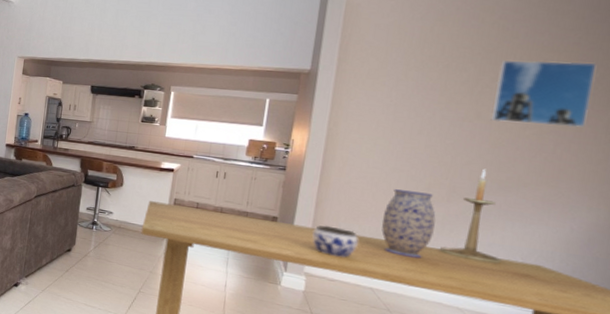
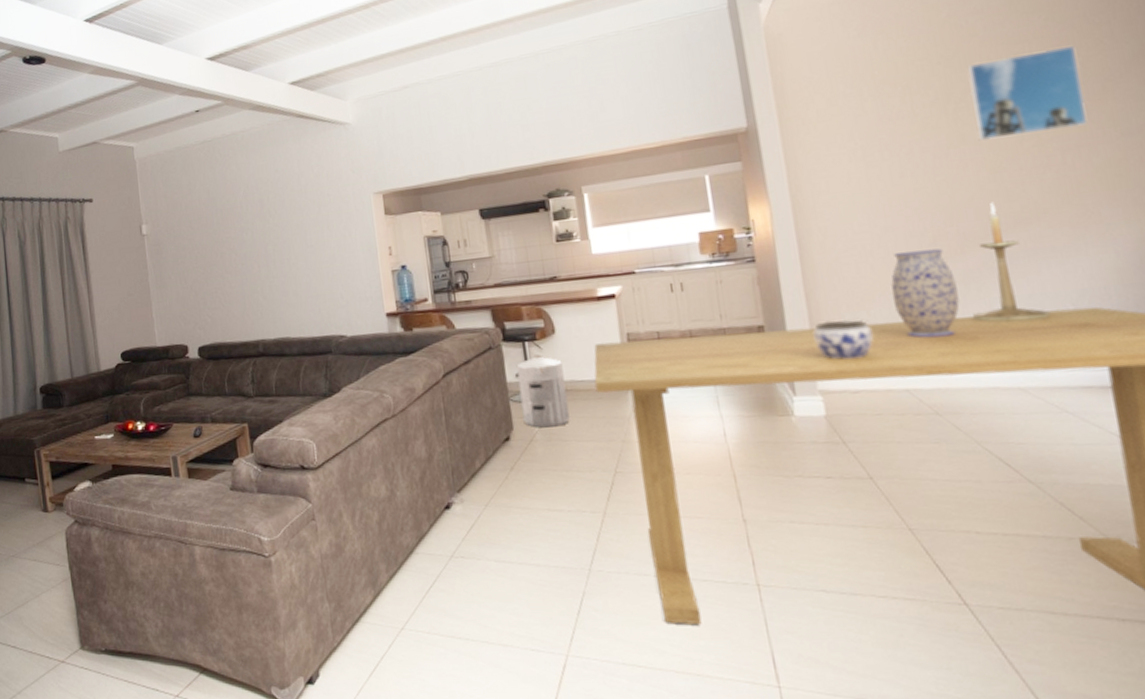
waste bin: none [83,198,122,251] -> present [516,354,570,428]

